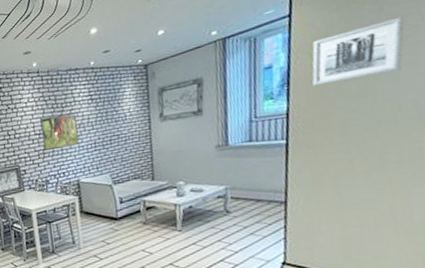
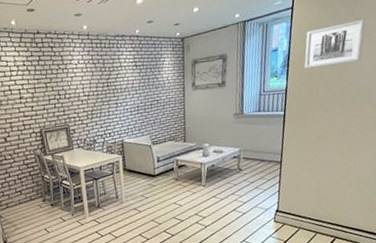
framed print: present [40,114,79,150] -> none [89,78,124,111]

